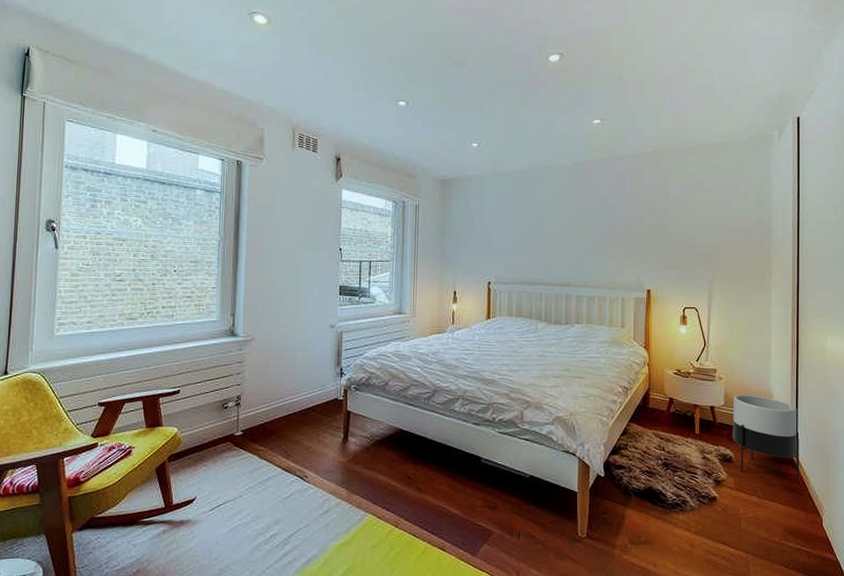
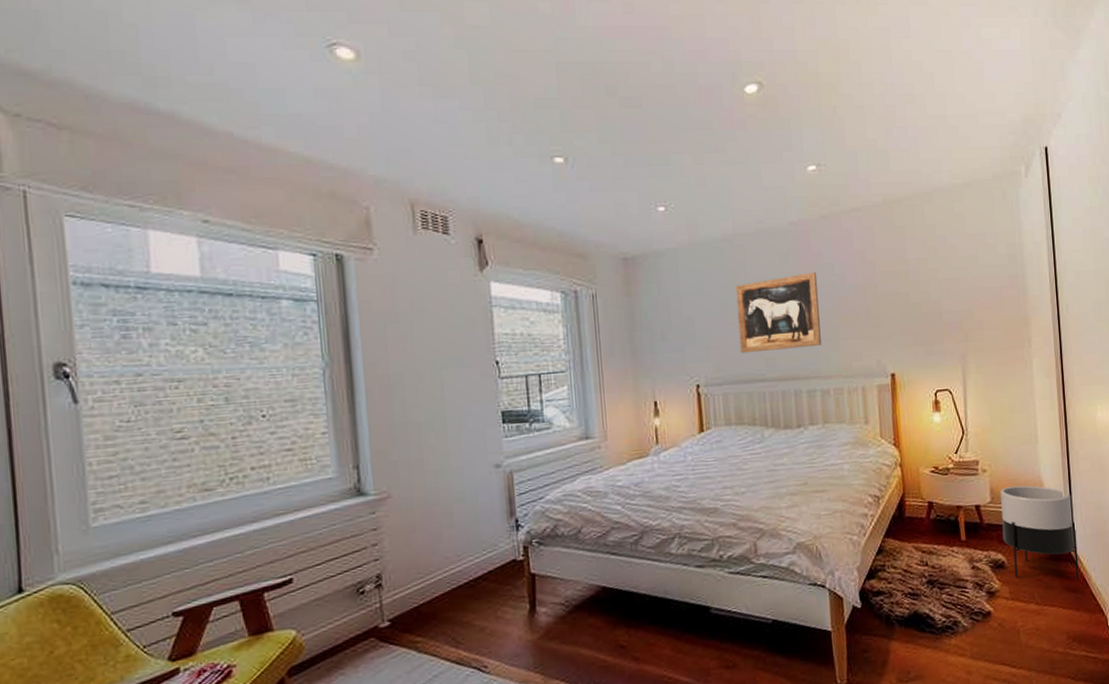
wall art: none [525,203,593,262] -> present [735,272,821,354]

